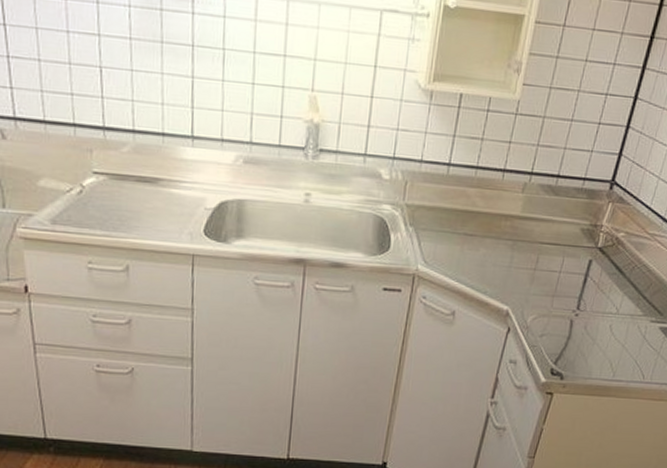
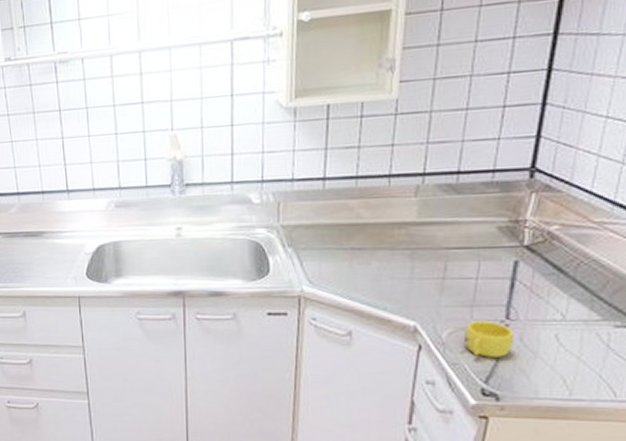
cup: none [543,309,581,342] -> present [464,321,514,357]

